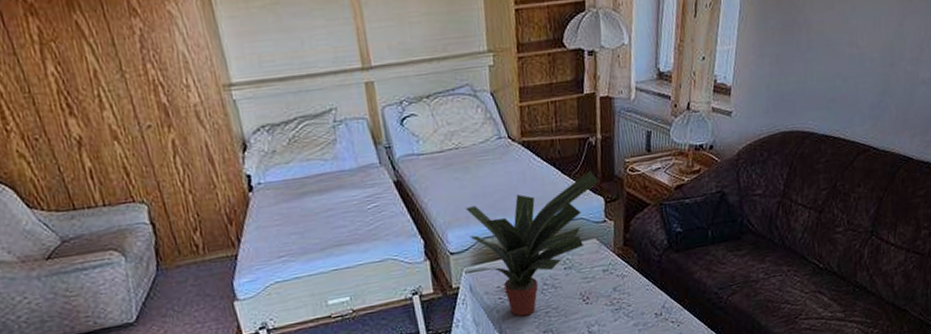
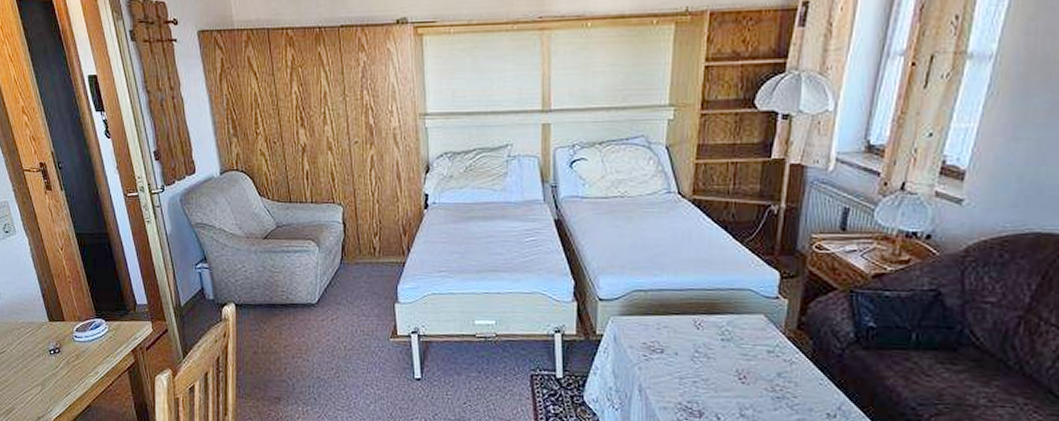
potted plant: present [464,171,599,317] -> none [611,241,777,381]

